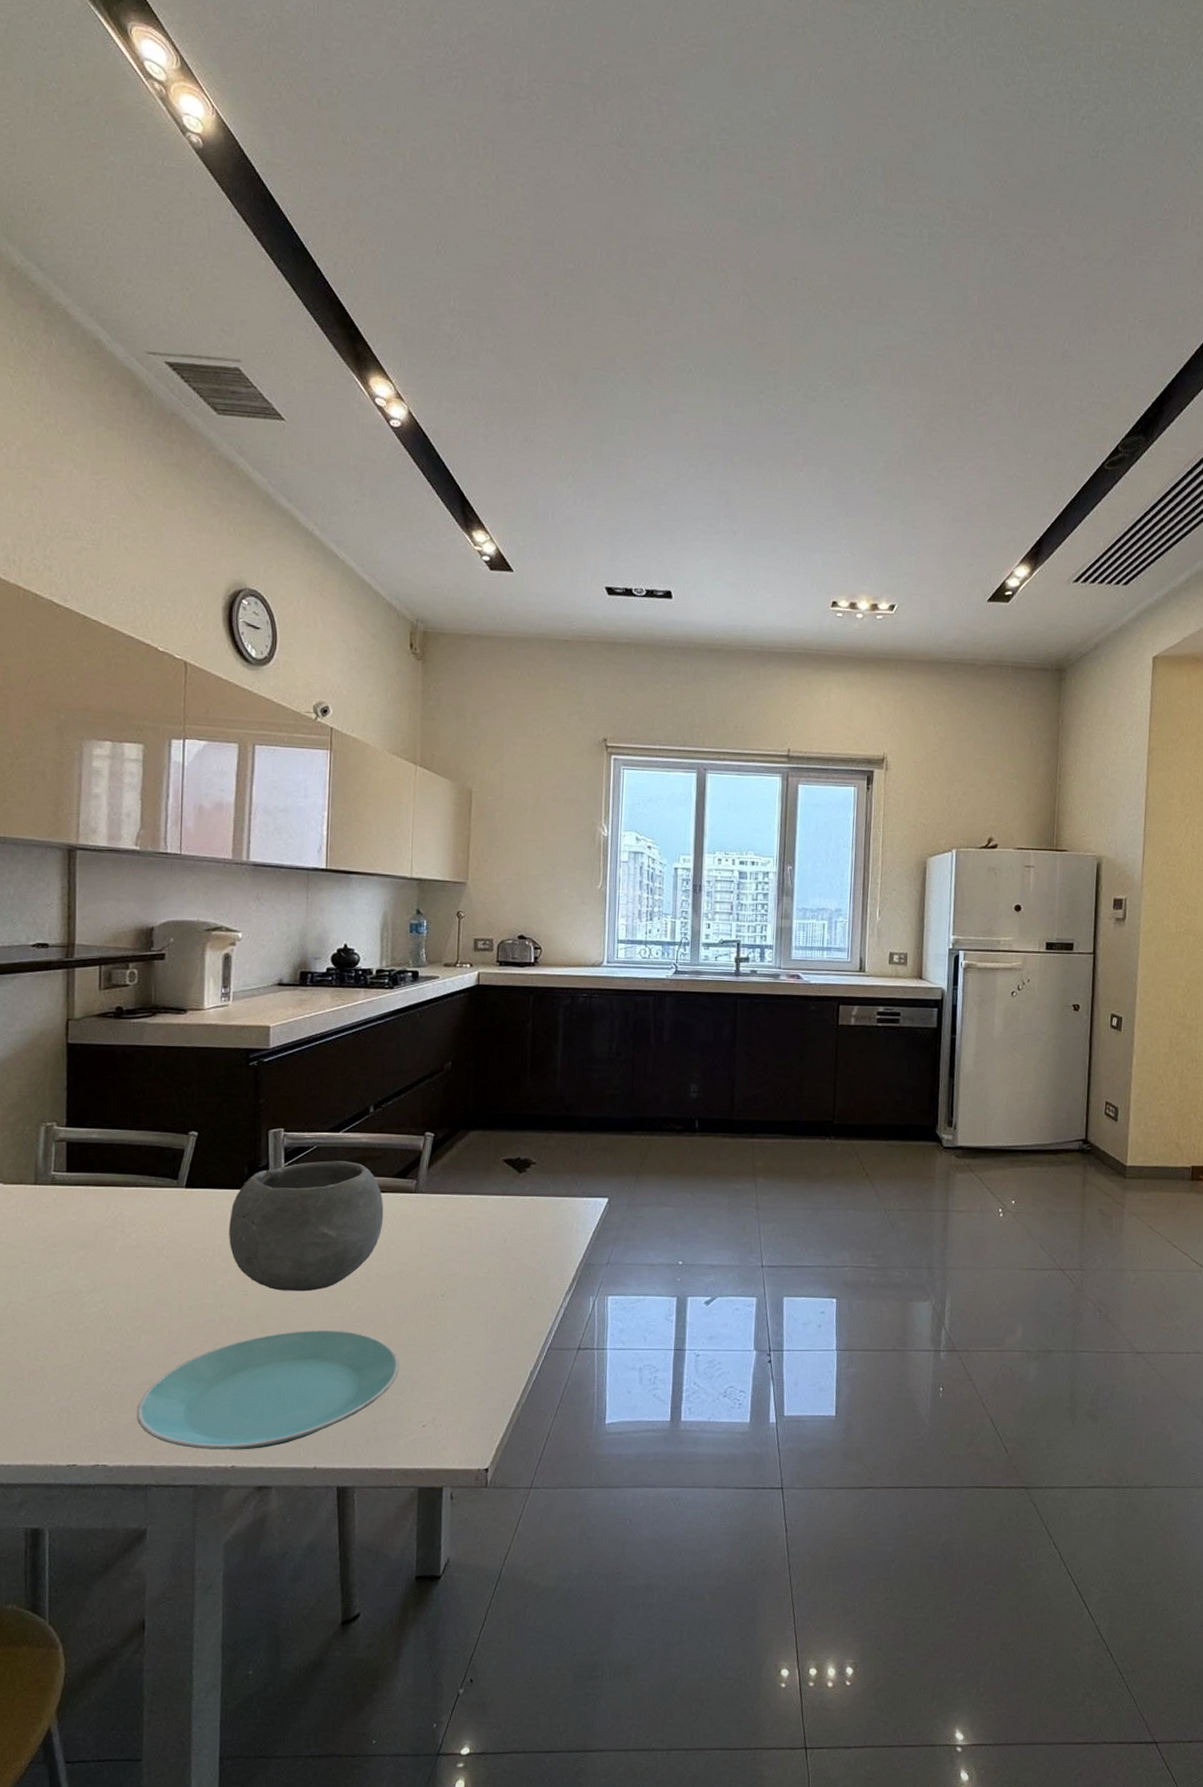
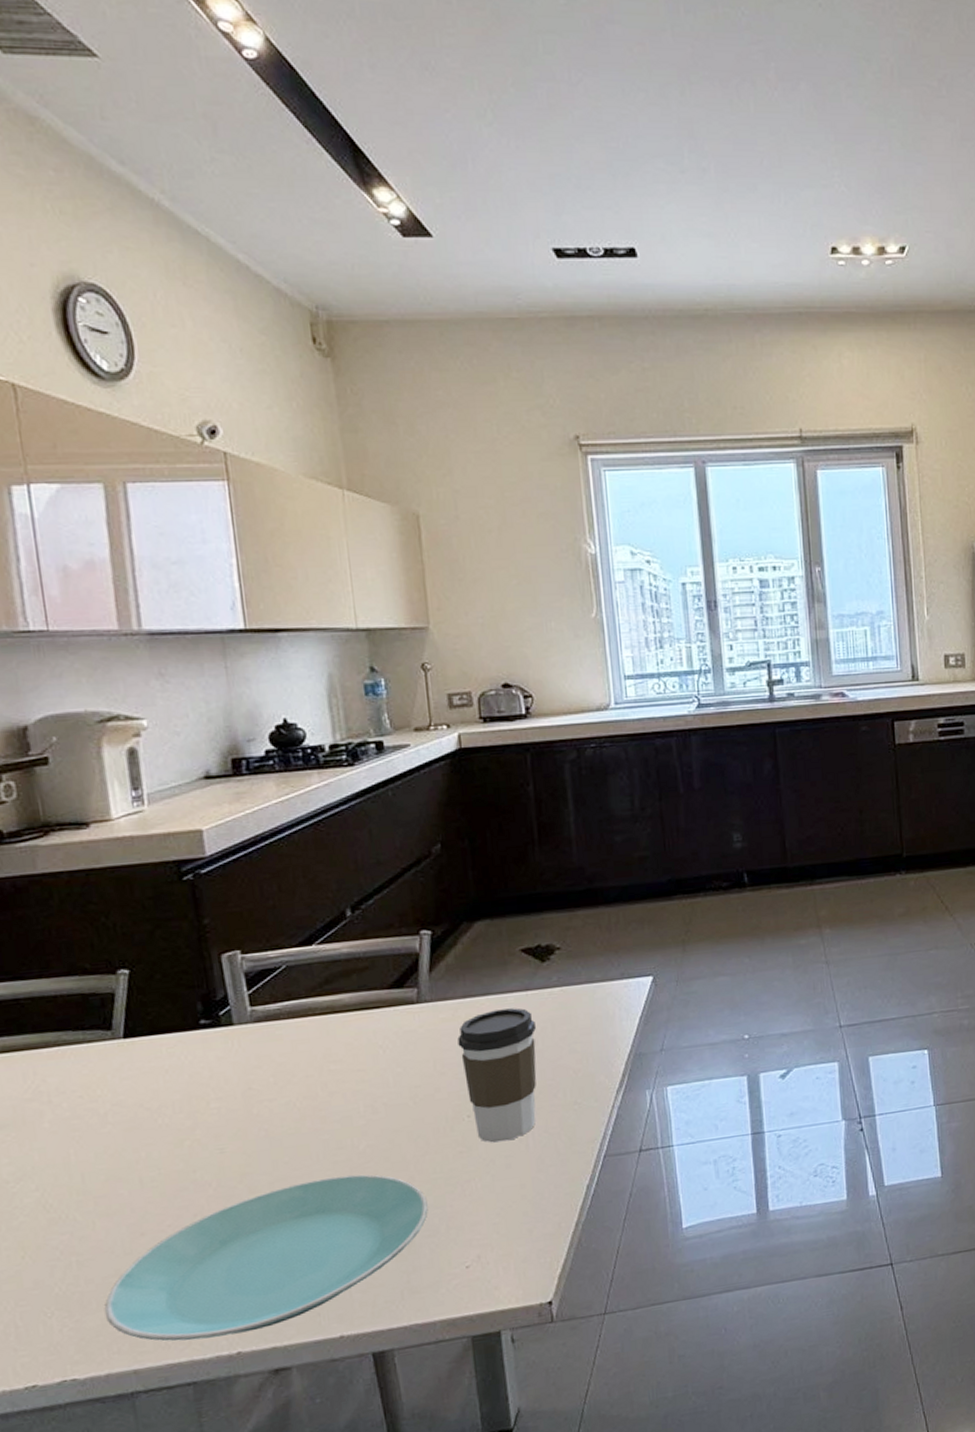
bowl: present [229,1161,384,1292] -> none [187,977,383,1142]
coffee cup: none [442,1208,507,1322] -> present [457,1008,537,1143]

